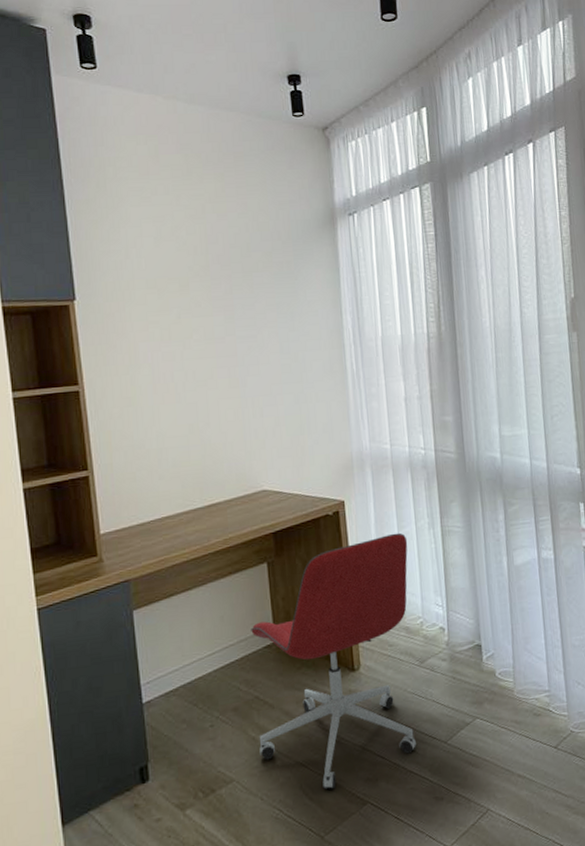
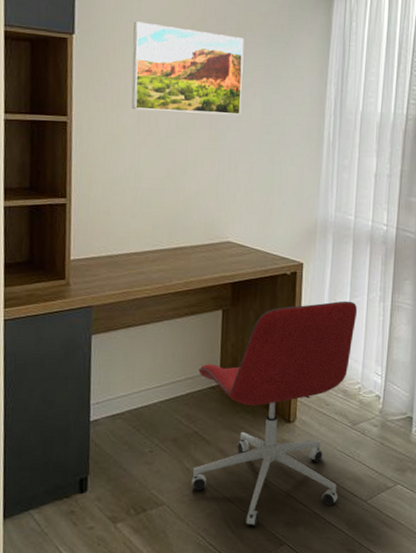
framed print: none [136,278,259,369] -> present [131,21,245,115]

